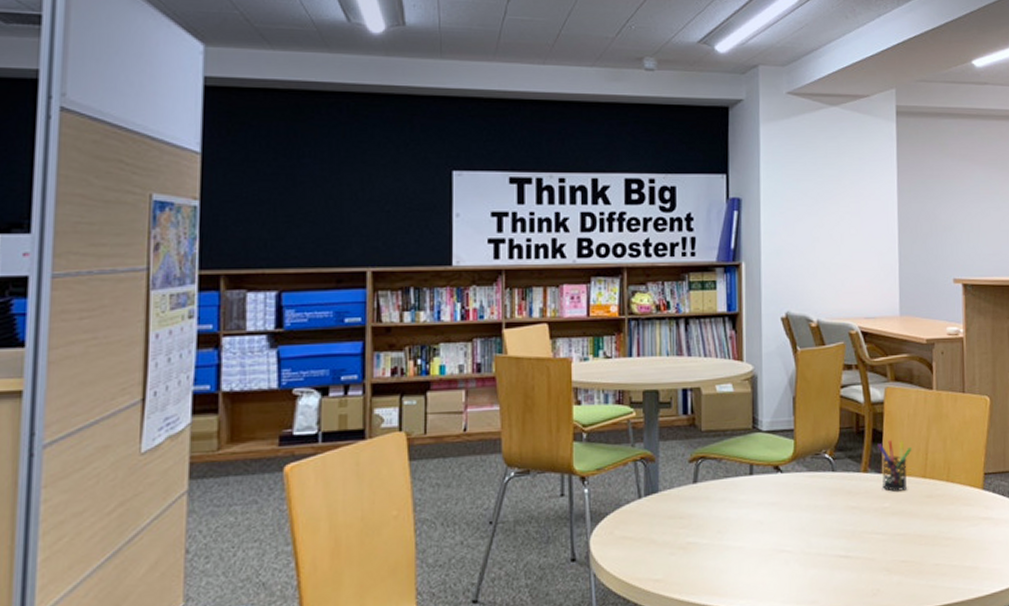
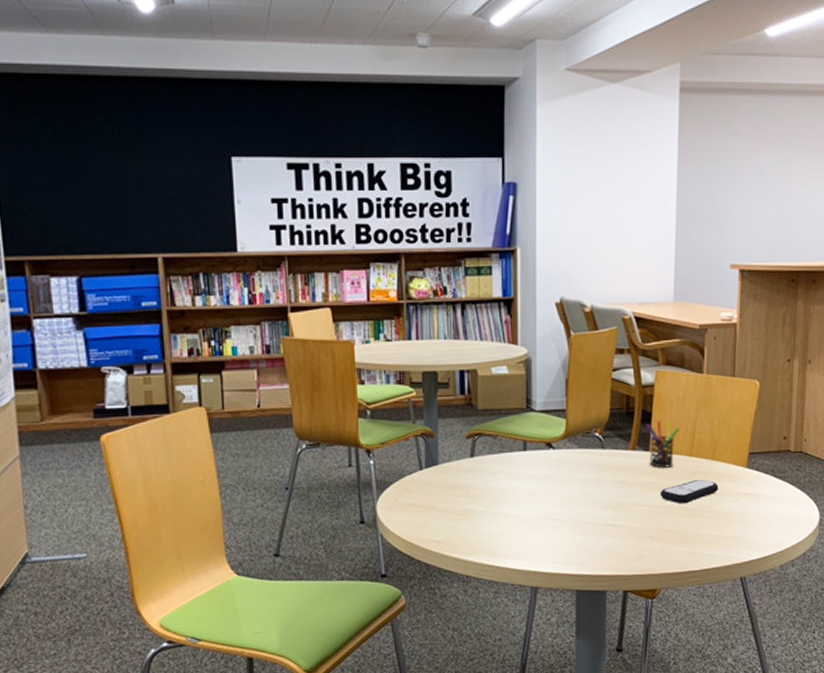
remote control: none [895,503,955,531] -> present [660,480,719,504]

